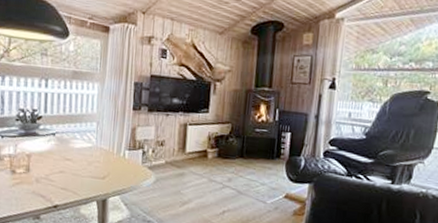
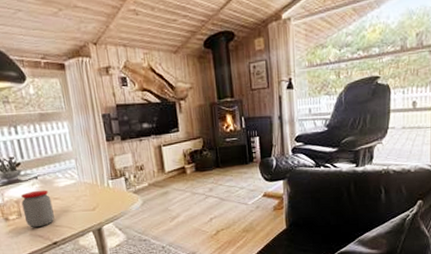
jar: none [31,147,63,187] -> present [21,190,55,228]

